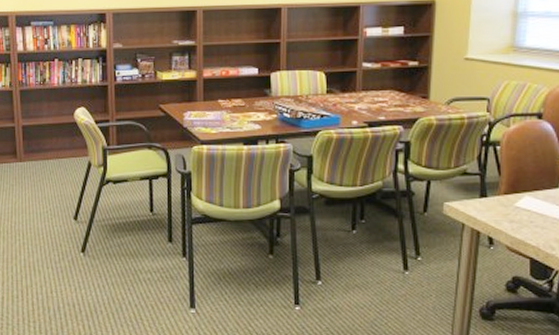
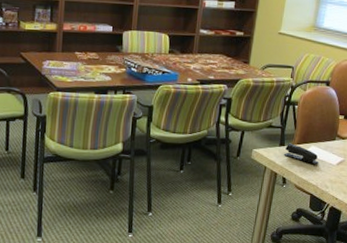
stapler: none [487,193,538,219] -> present [284,143,319,164]

